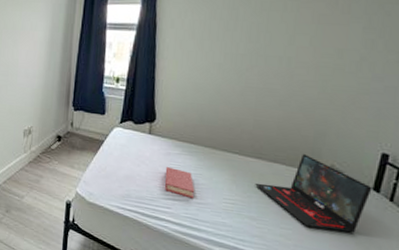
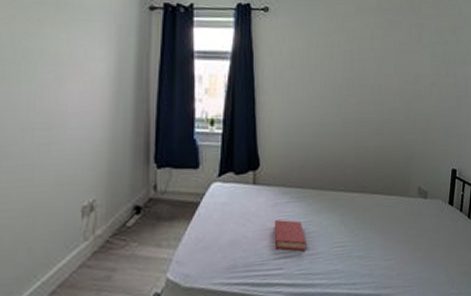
laptop: present [255,154,373,233] -> none [361,181,448,253]

